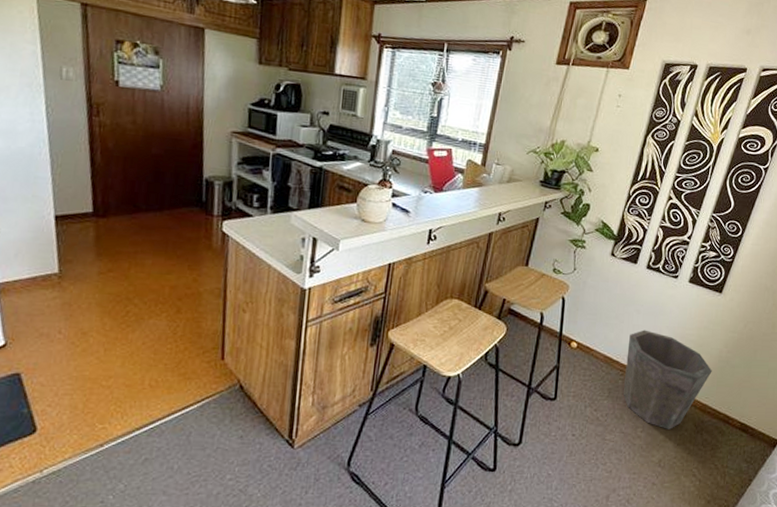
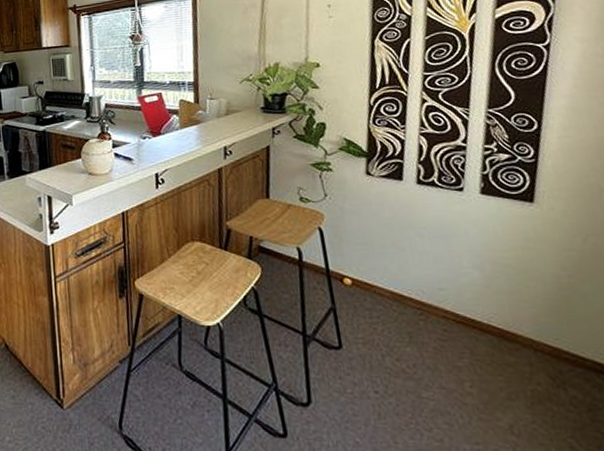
waste bin: present [623,330,712,429] -> none [417,257,554,383]

